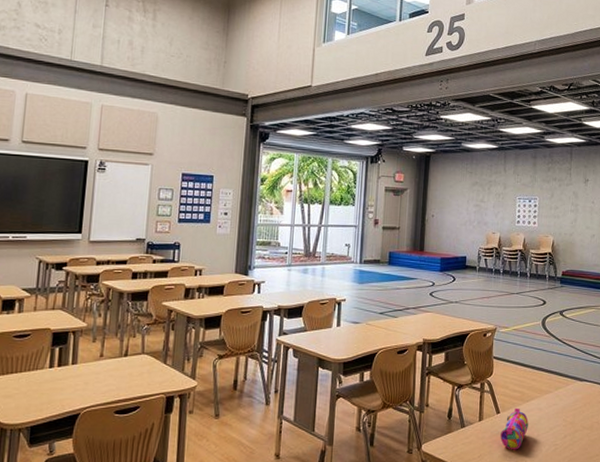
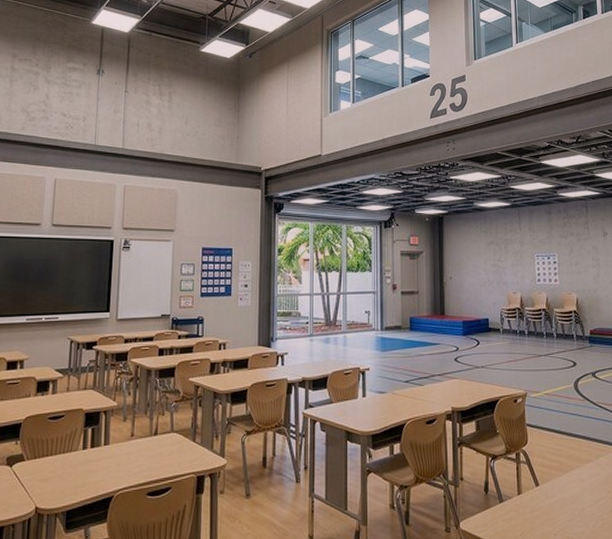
pencil case: present [500,408,528,450] -> none [542,479,571,526]

